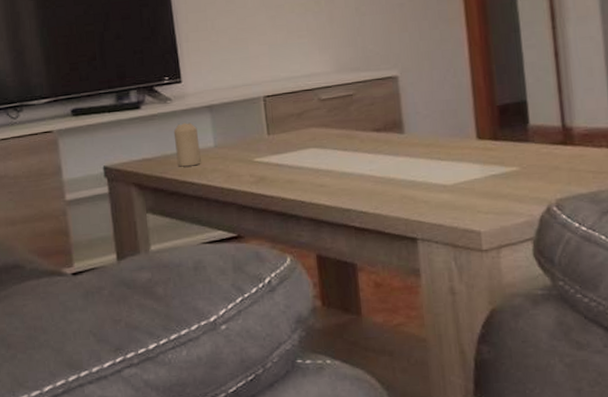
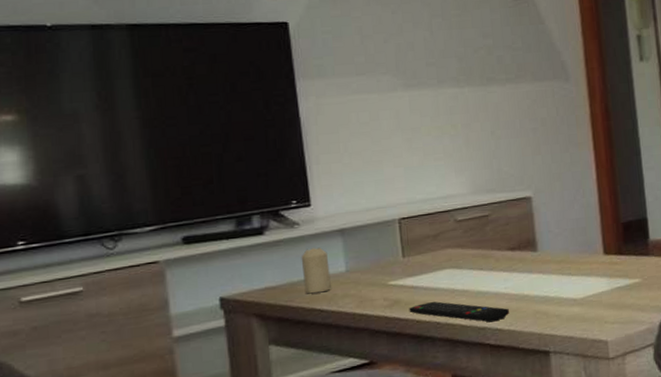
remote control: none [274,180,374,204] -> present [409,301,509,323]

